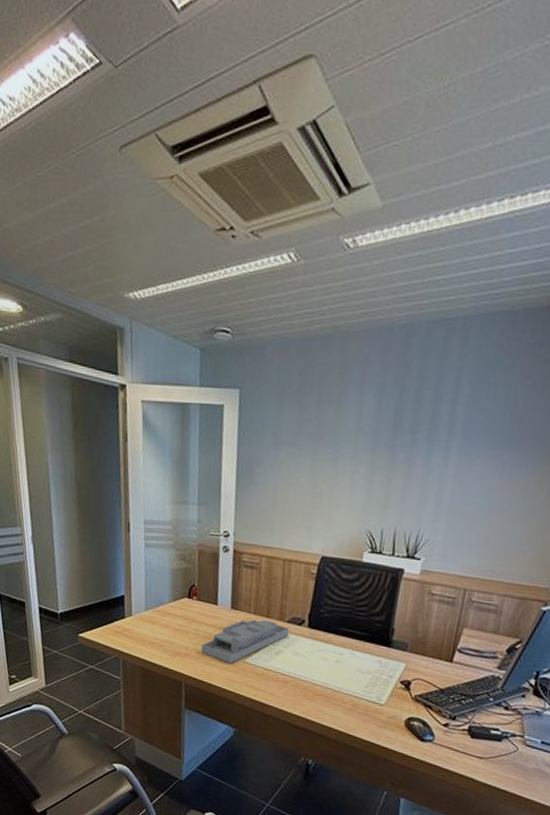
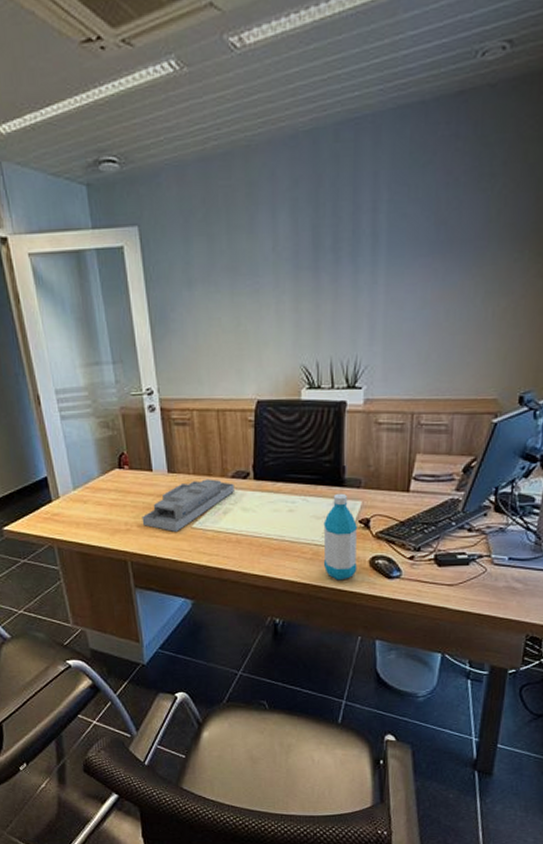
water bottle: none [360,652,399,735] -> present [323,493,358,581]

